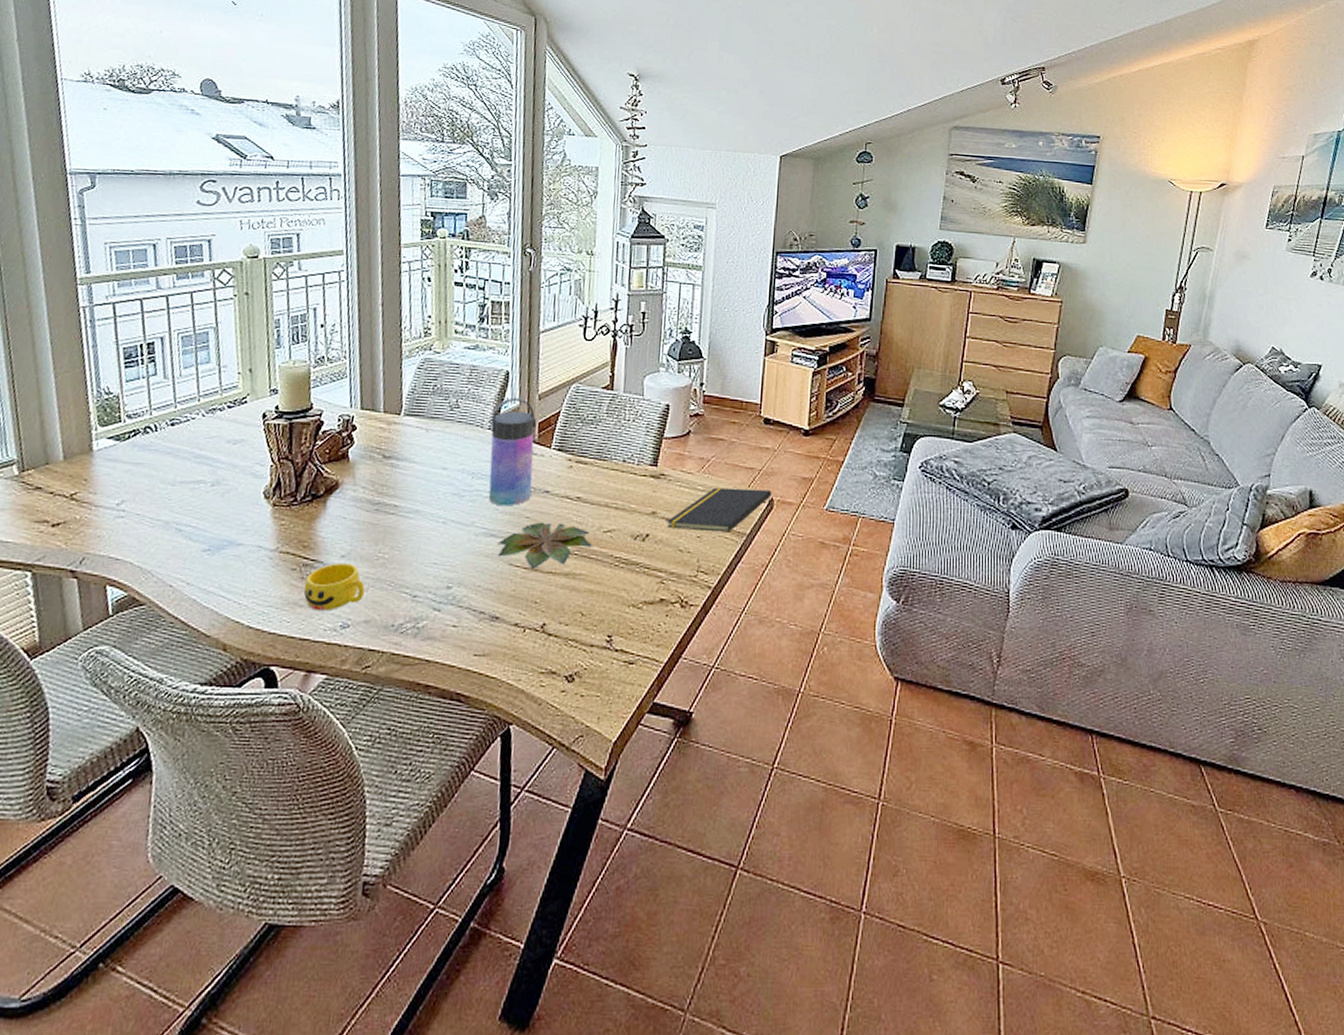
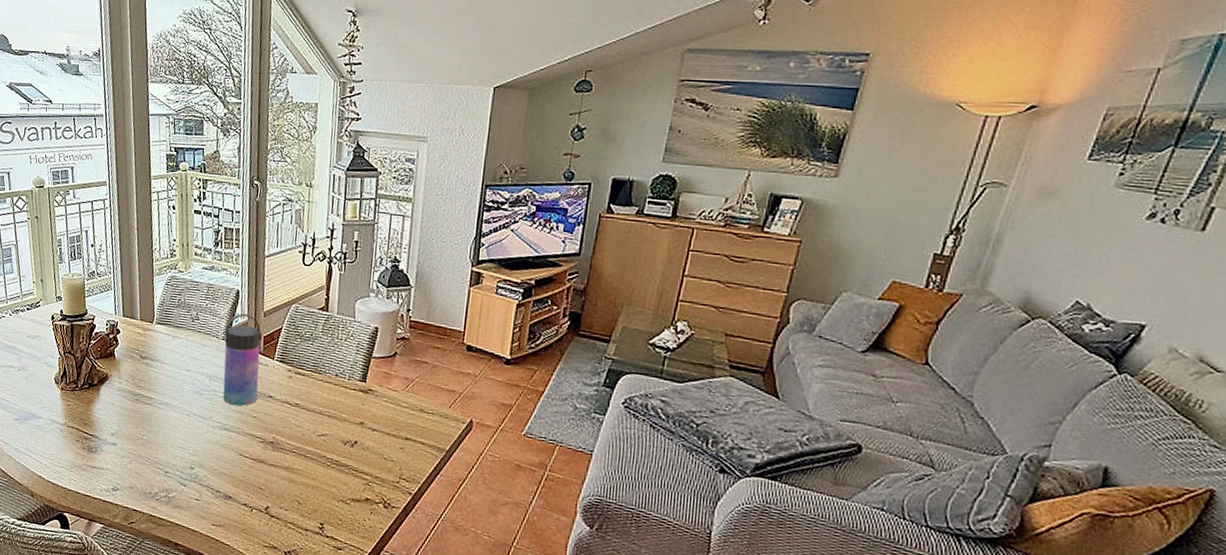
cup: present [303,562,365,611] -> none [85,439,129,476]
plant: present [497,522,592,570] -> none [230,422,308,461]
notepad: present [667,487,772,533] -> none [373,405,472,447]

